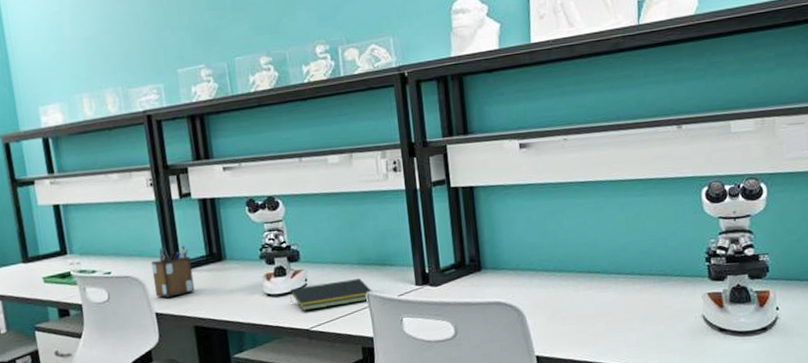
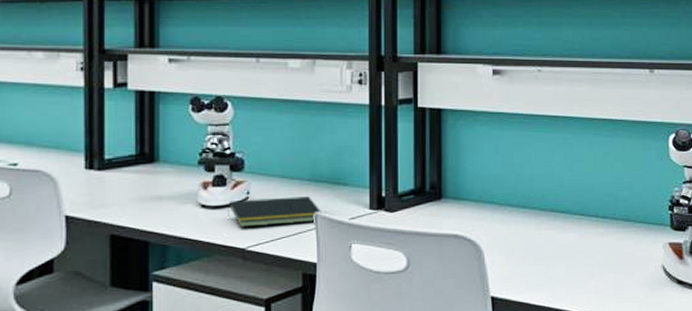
desk organizer: present [151,245,195,298] -> none [68,141,117,199]

